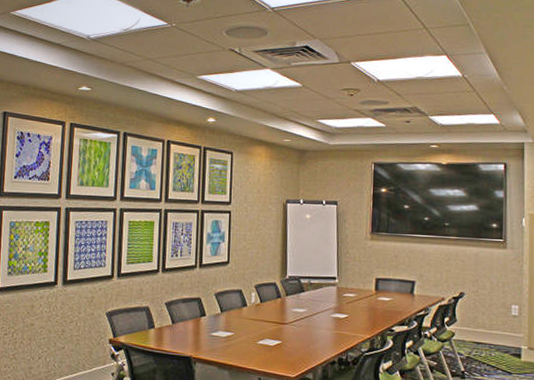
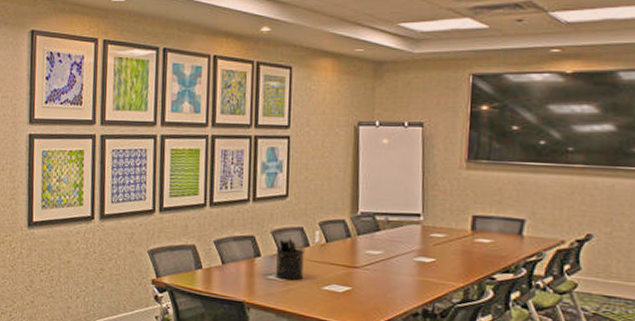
pen holder: none [217,299,243,337] -> present [274,238,305,281]

